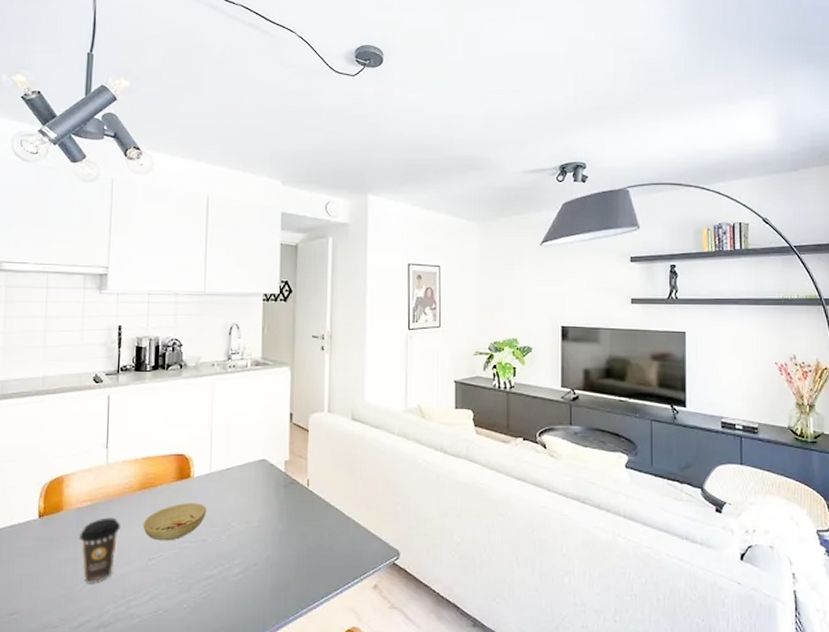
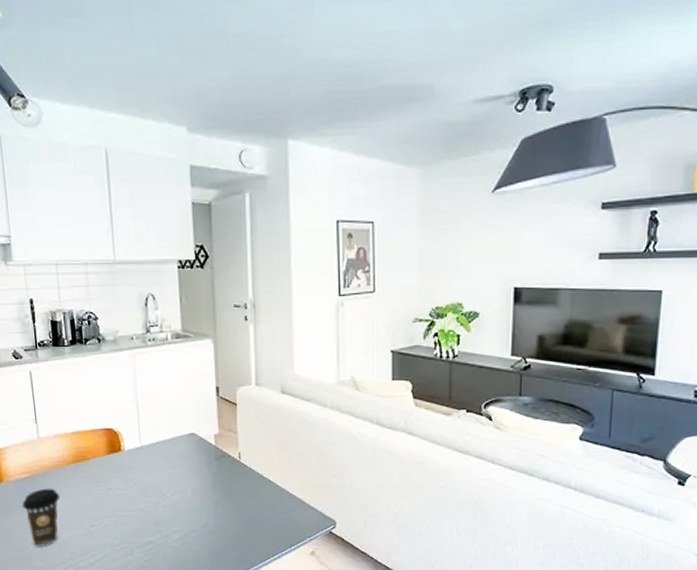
bowl: present [143,503,207,541] -> none [80,475,141,510]

